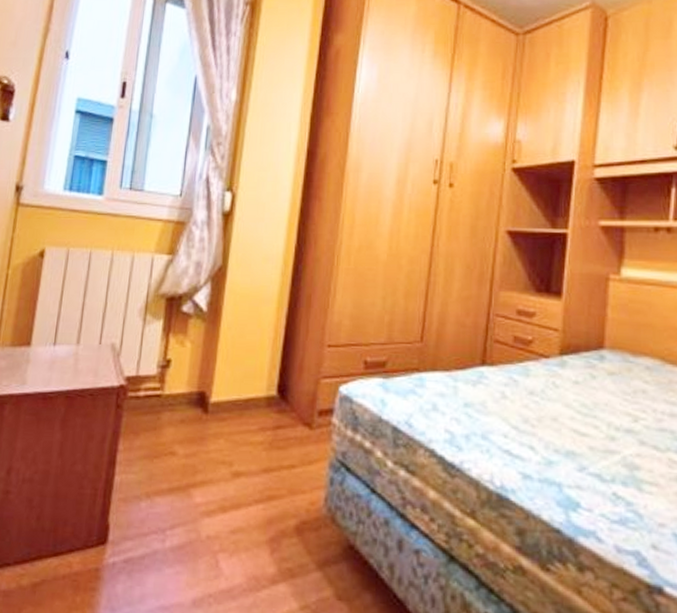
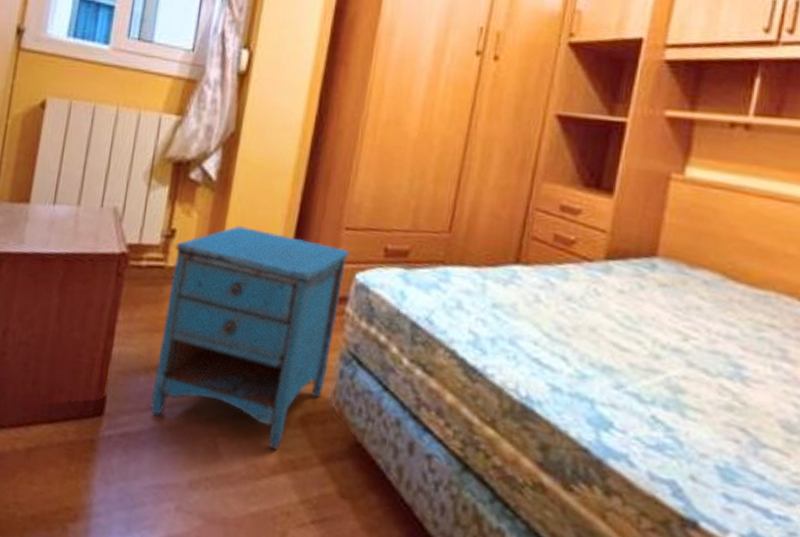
nightstand: none [153,350,333,561] -> present [151,225,350,450]

